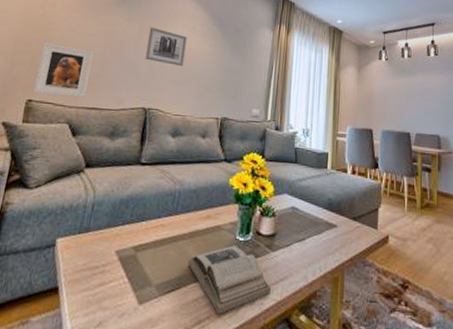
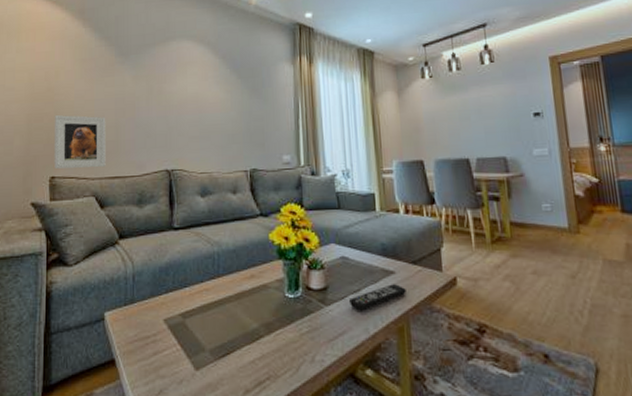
wall art: present [145,27,187,66] -> none [159,81,201,120]
book: present [187,245,272,314] -> none [238,303,331,374]
remote control: none [294,236,345,259] -> present [349,284,406,311]

